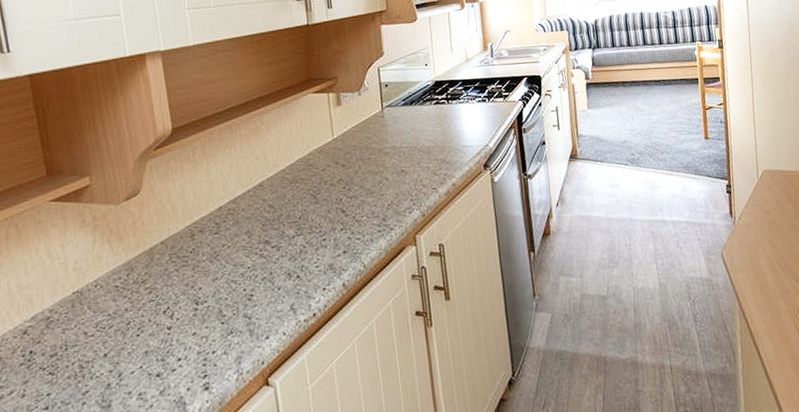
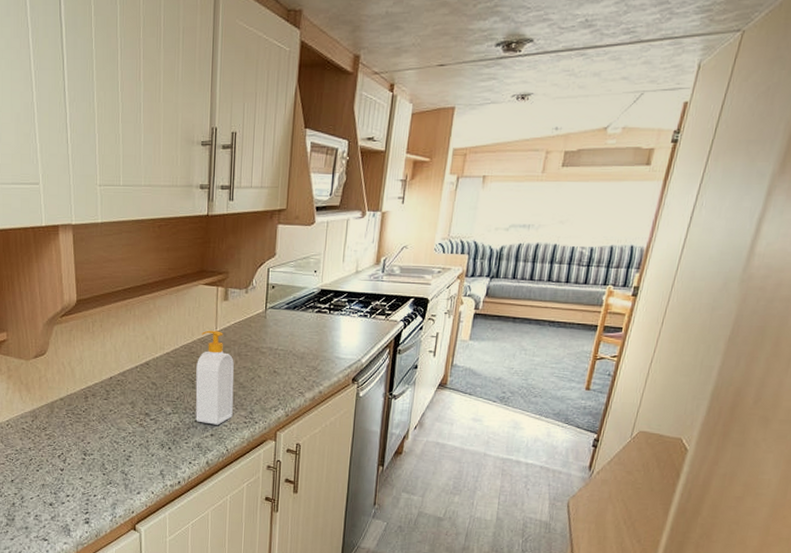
soap bottle: none [316,138,365,241] -> present [195,330,234,425]

